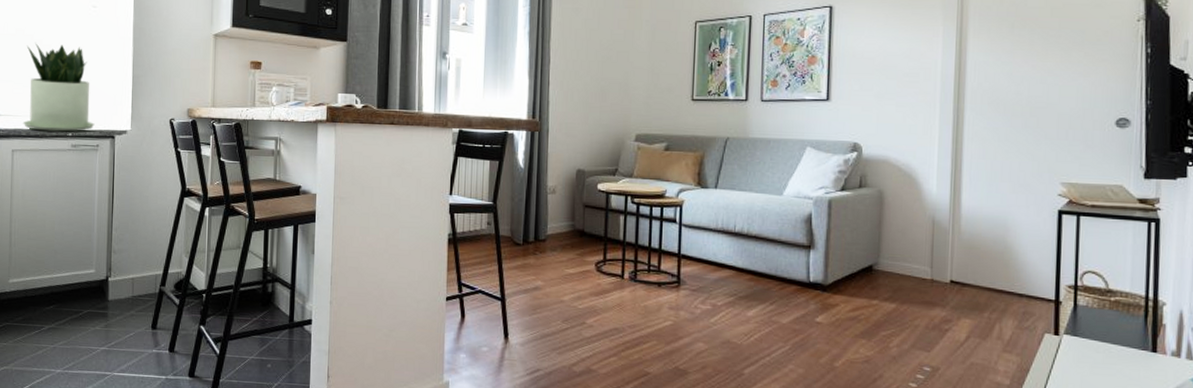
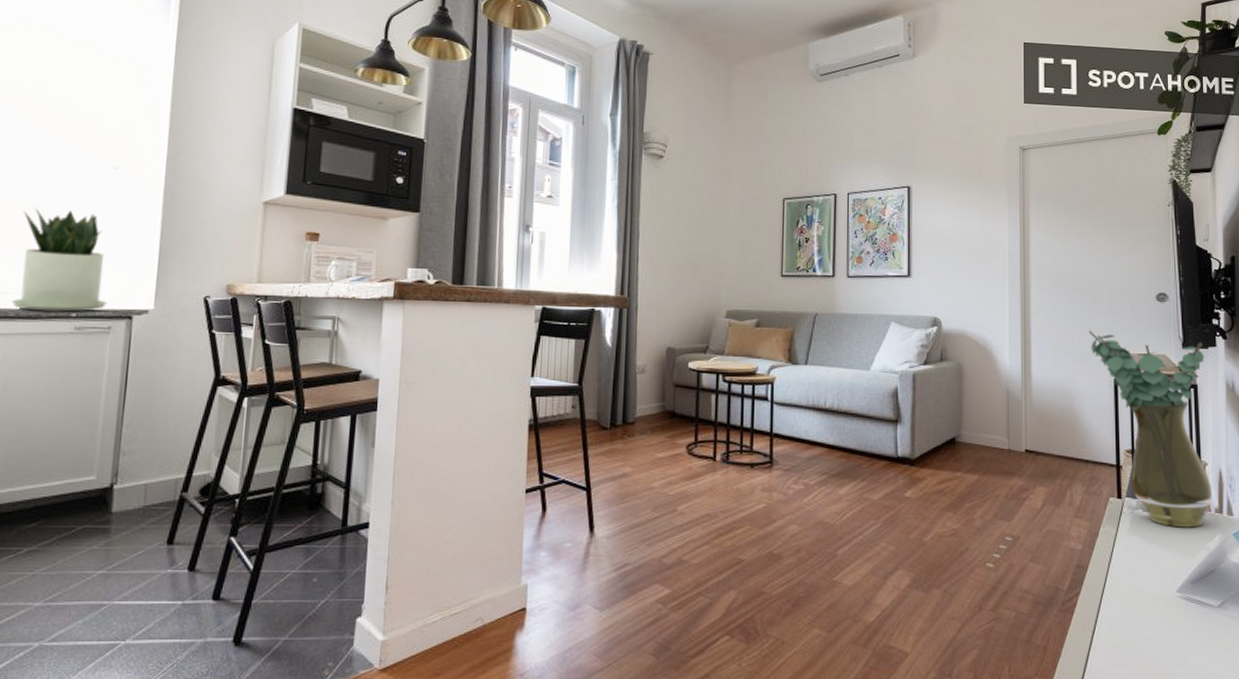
vase: none [1030,157,1171,370] -> present [1088,330,1213,528]

